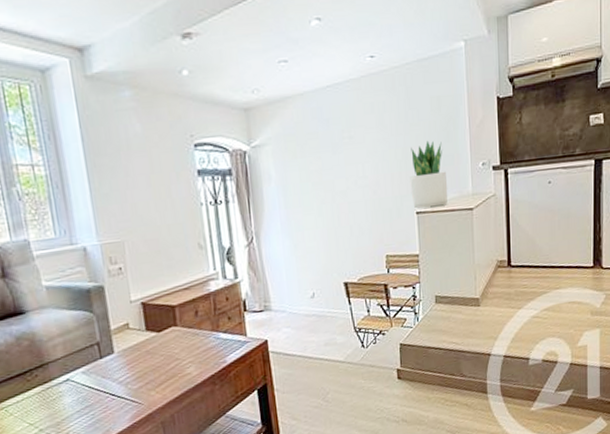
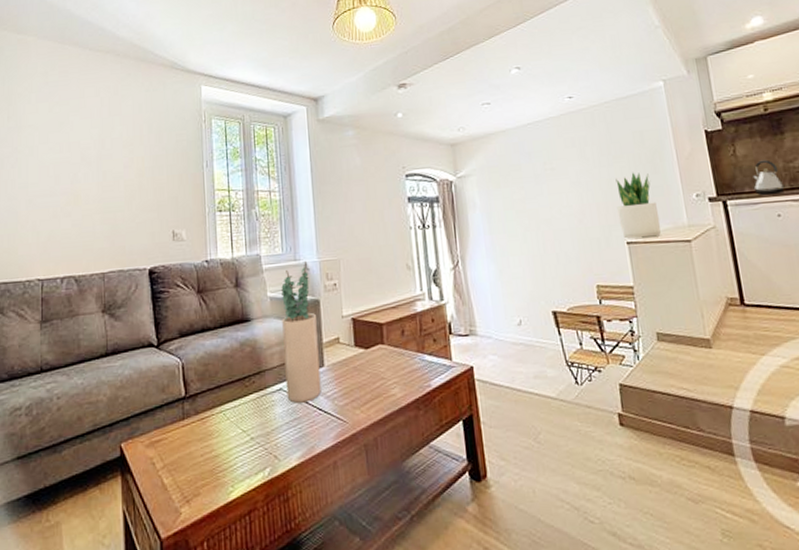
vase: none [58,244,113,392] -> present [281,260,321,403]
kettle: none [532,128,558,163] -> present [752,160,785,195]

